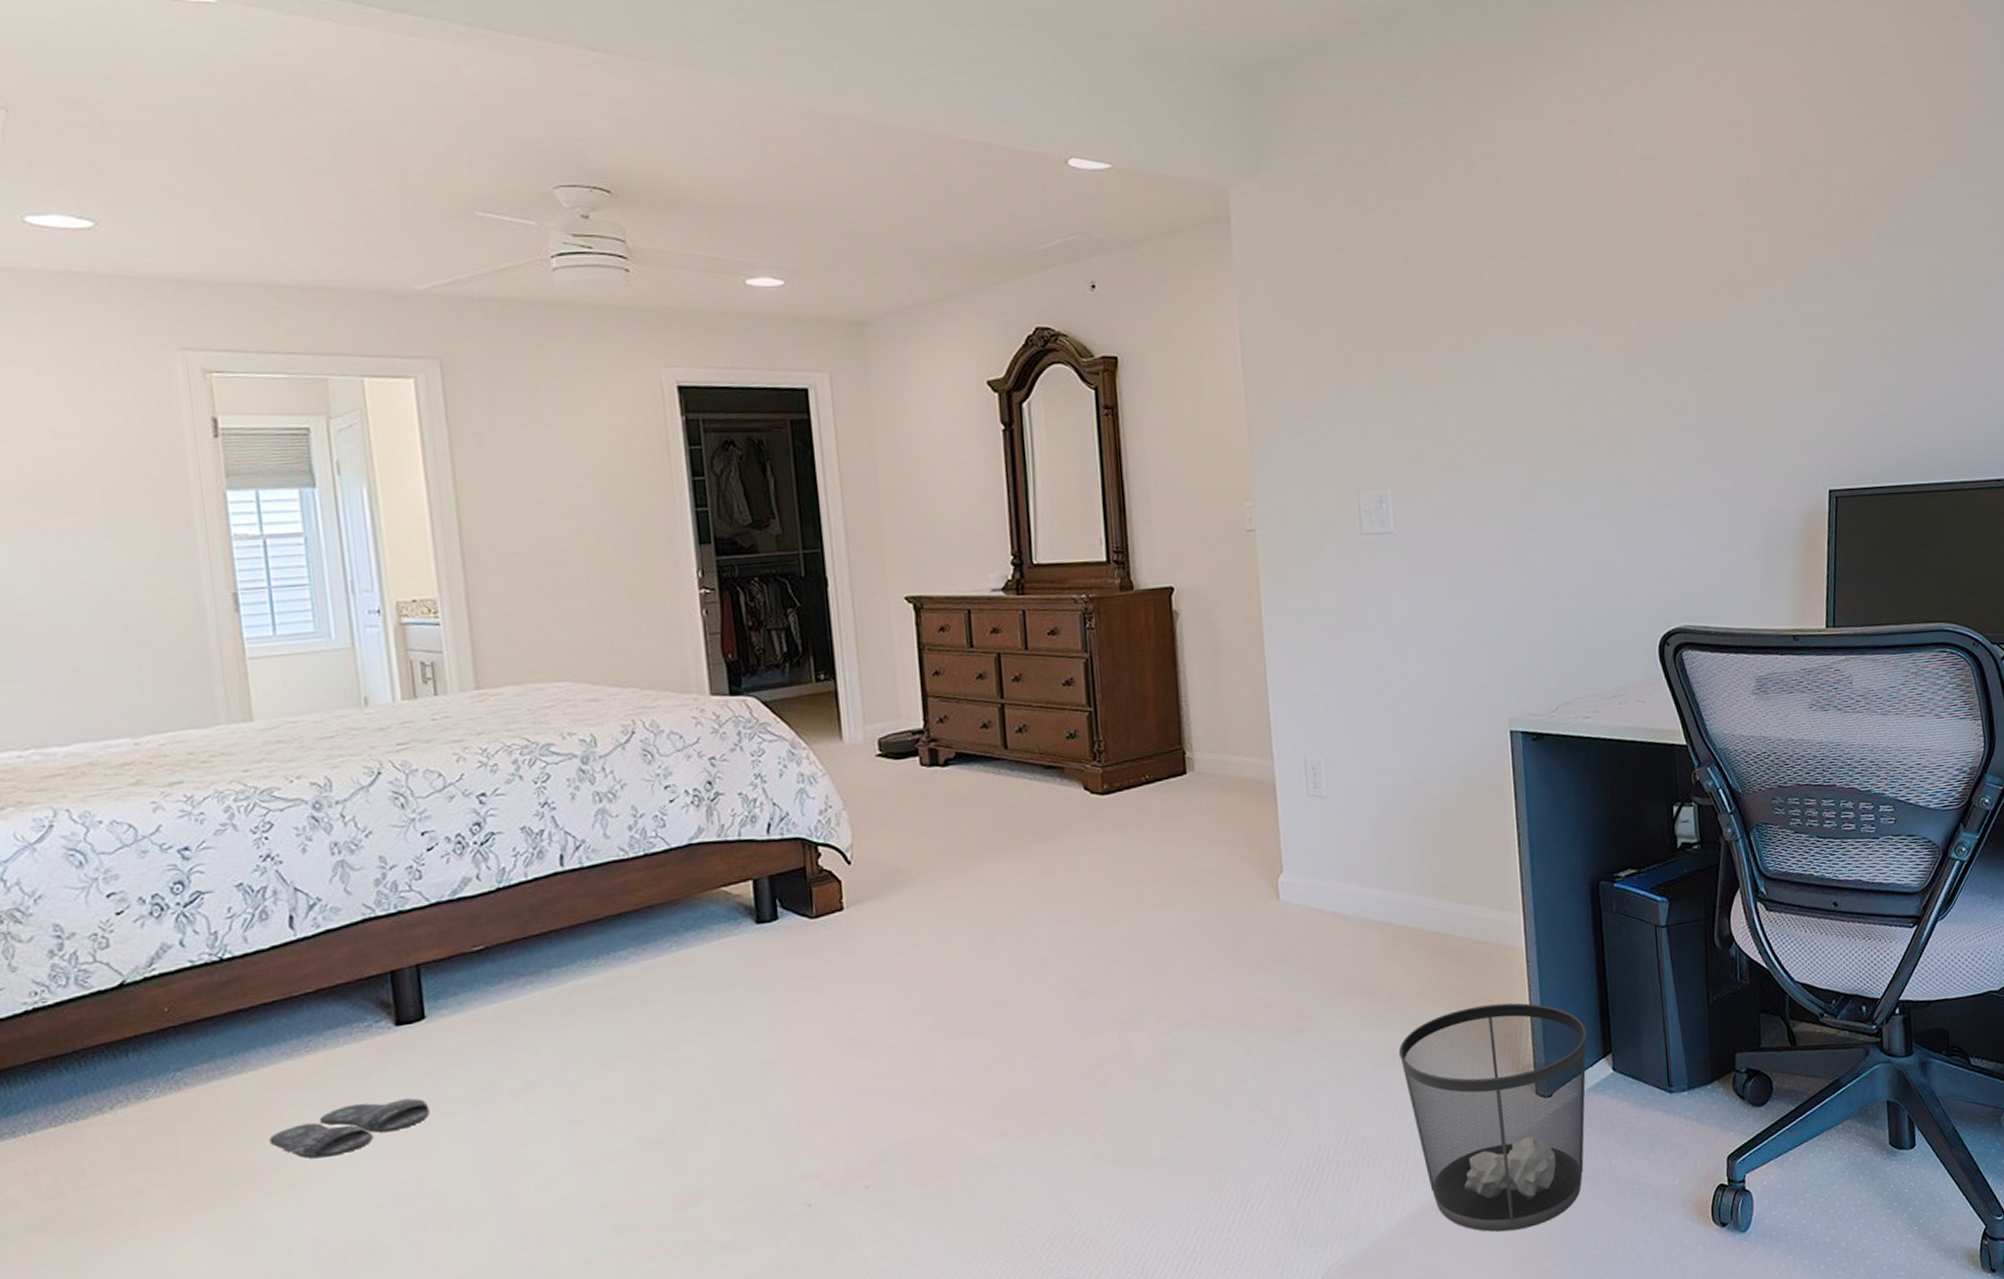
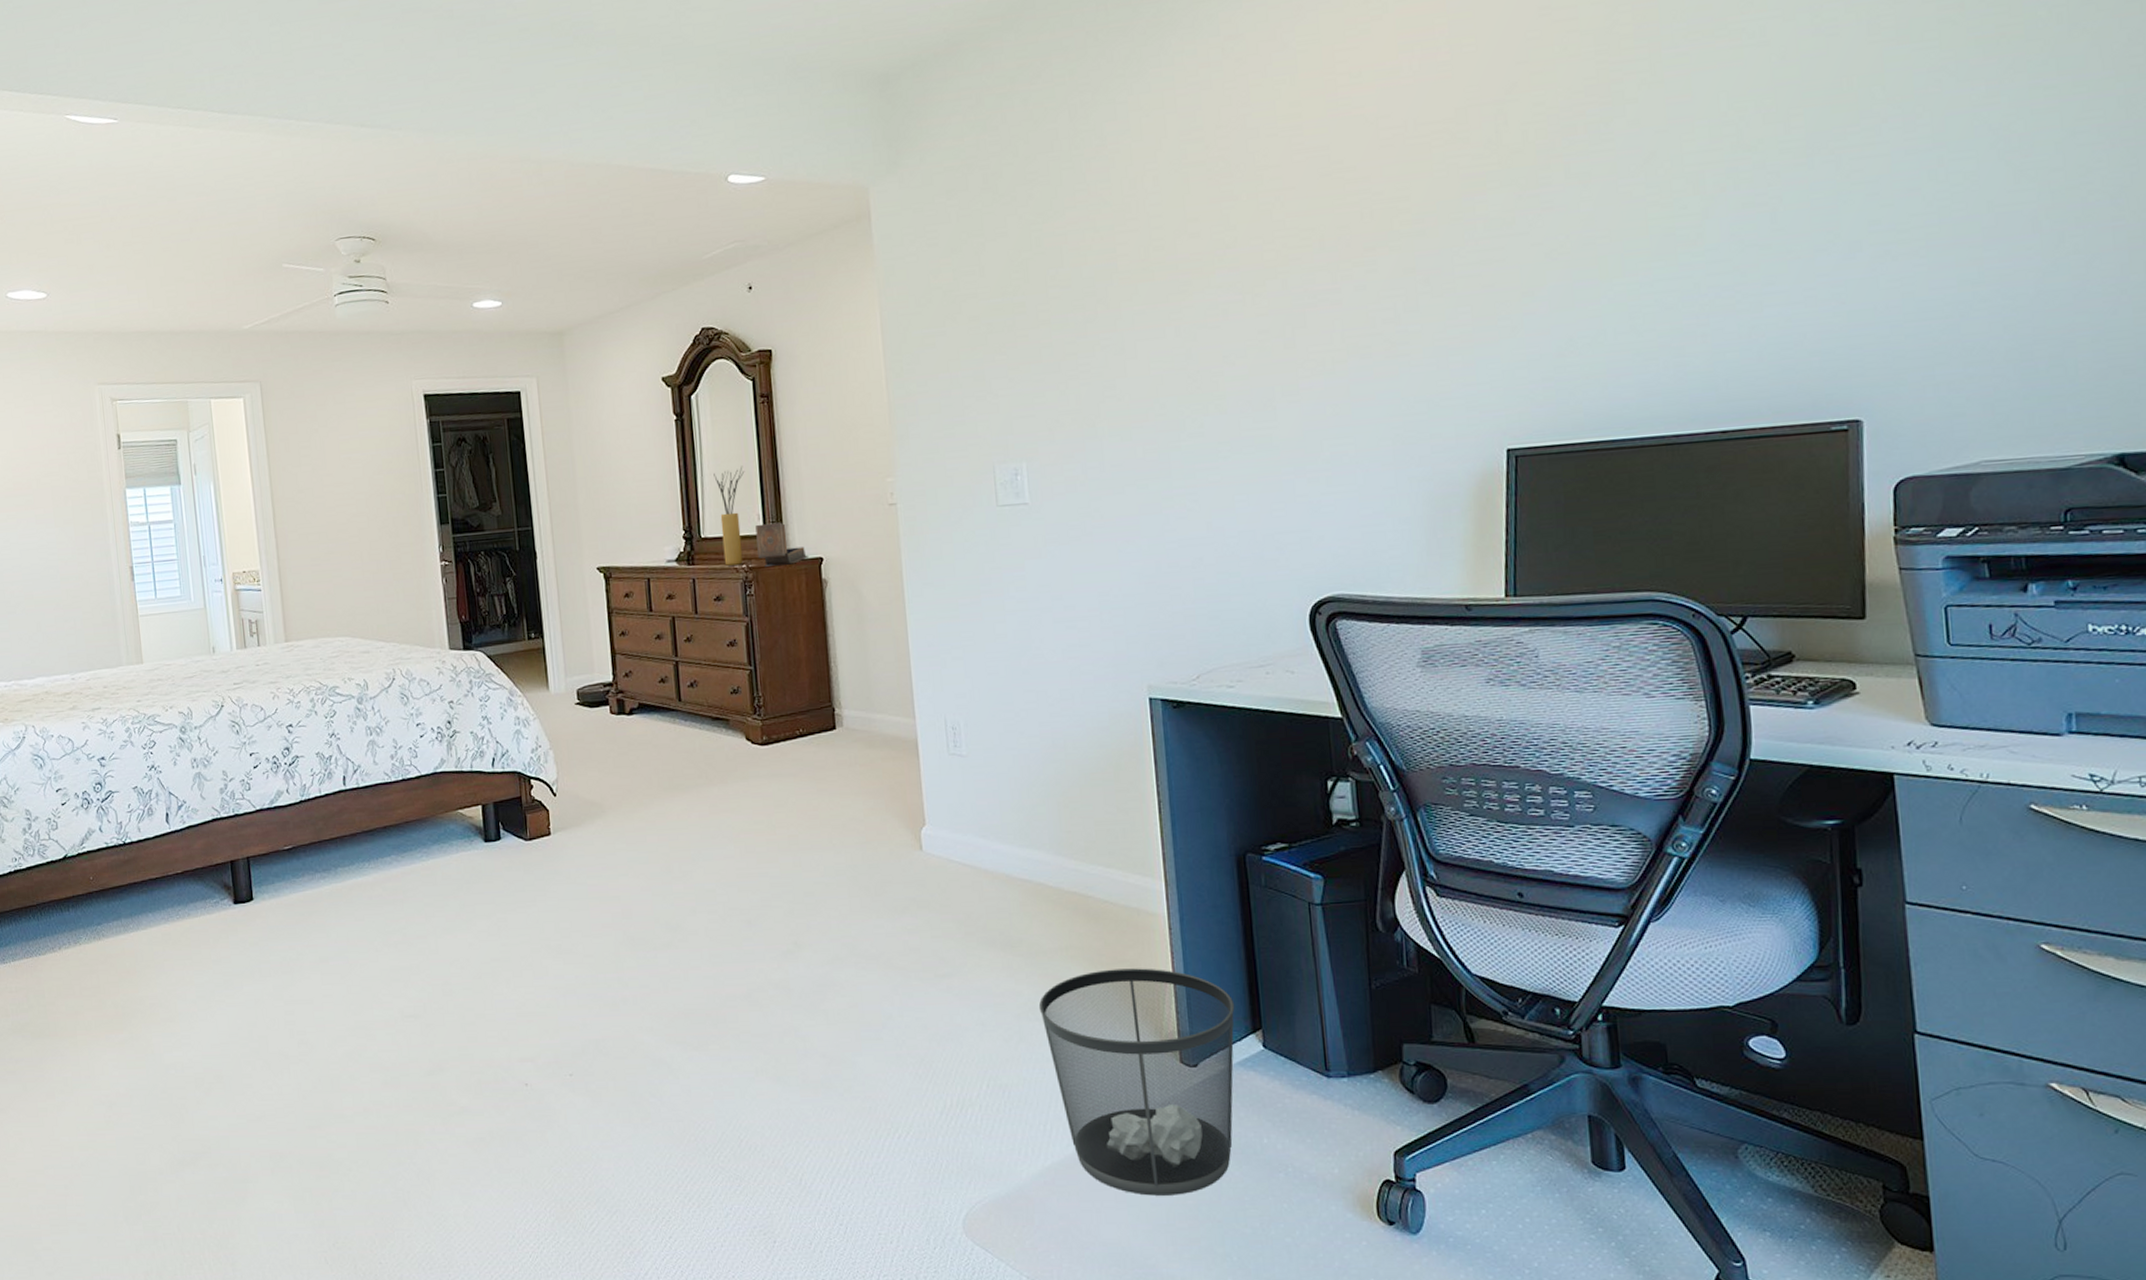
slippers: present [269,1098,430,1159] -> none [154,962,257,1002]
vase: none [1048,484,1085,596] -> present [714,466,745,566]
jewelry box: none [1097,547,1157,598] -> present [755,522,808,568]

